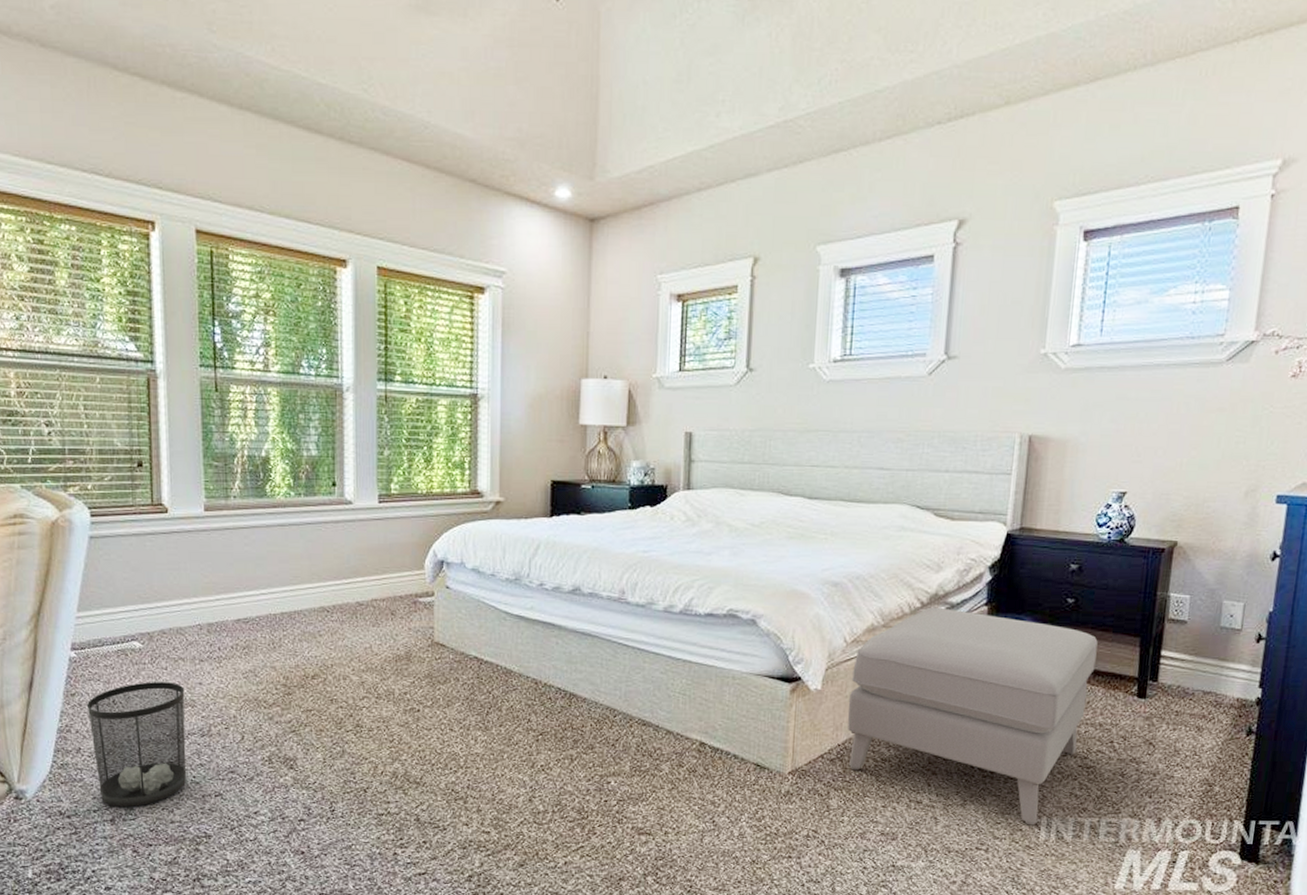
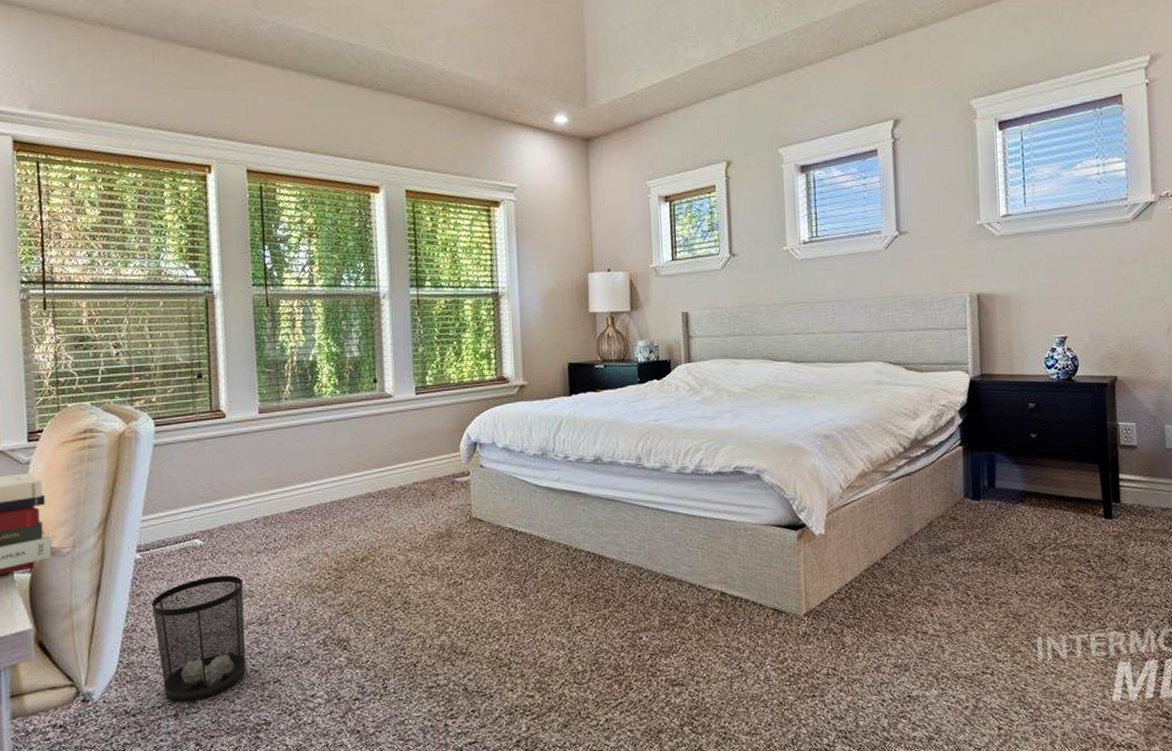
ottoman: present [847,607,1098,825] -> none [850,450,1064,646]

